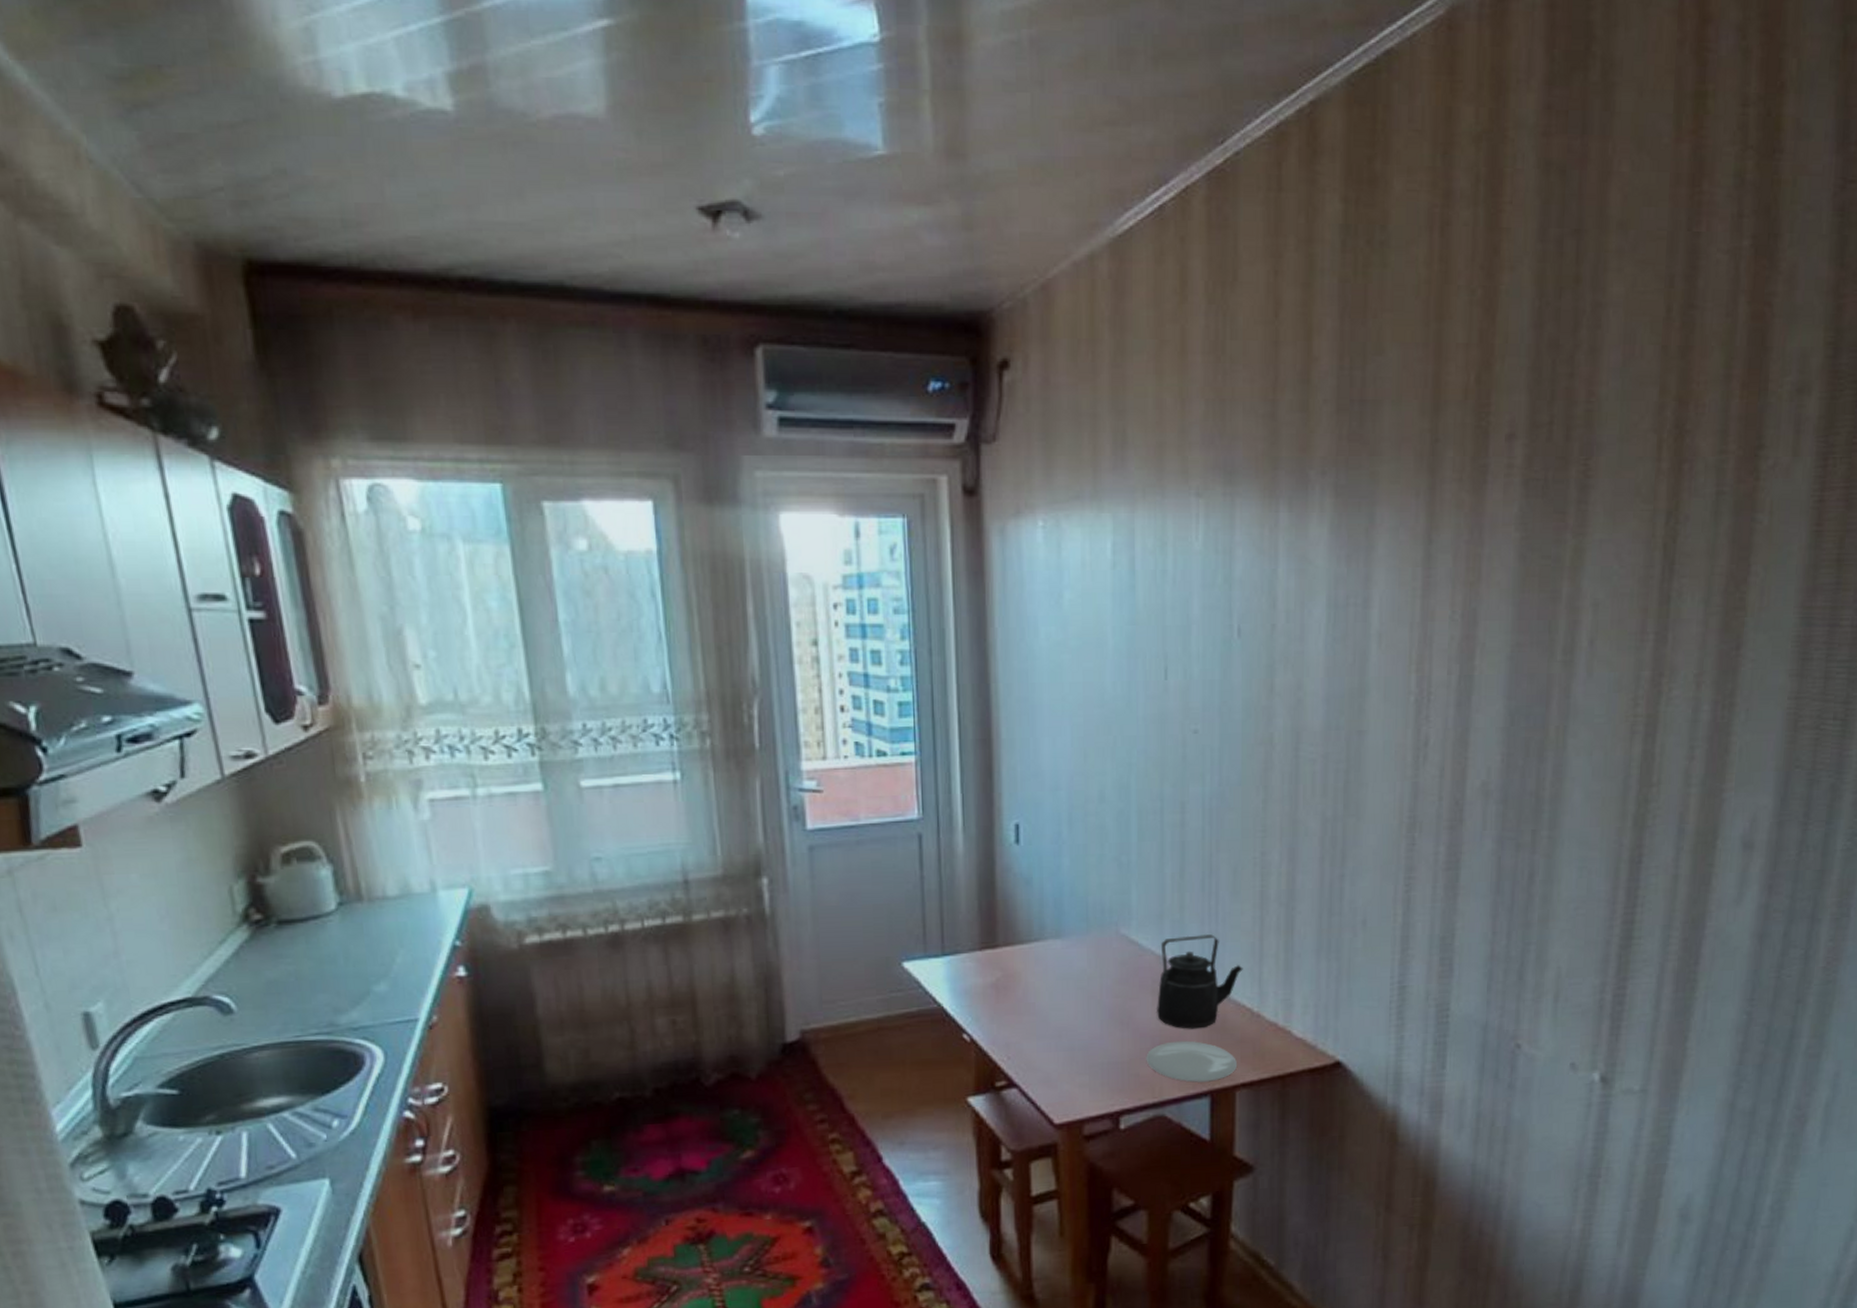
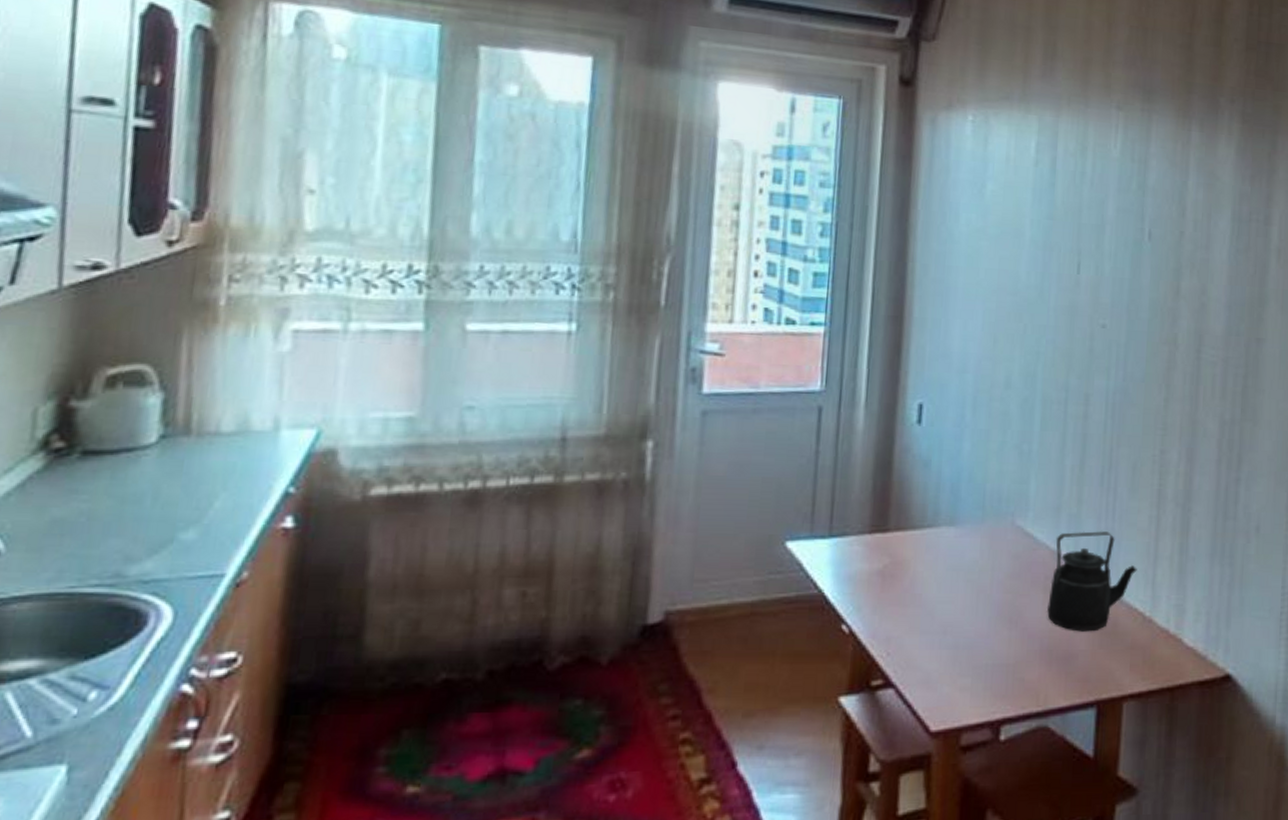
plate: present [1146,1040,1238,1083] -> none [1032,644,1127,691]

